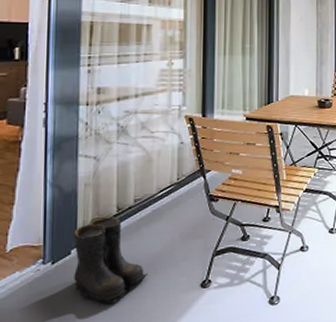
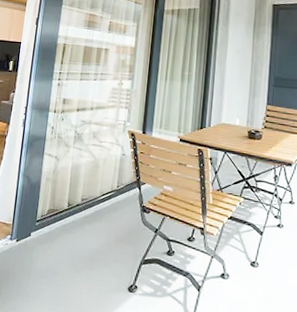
boots: present [72,216,149,304] -> none [30,209,87,288]

